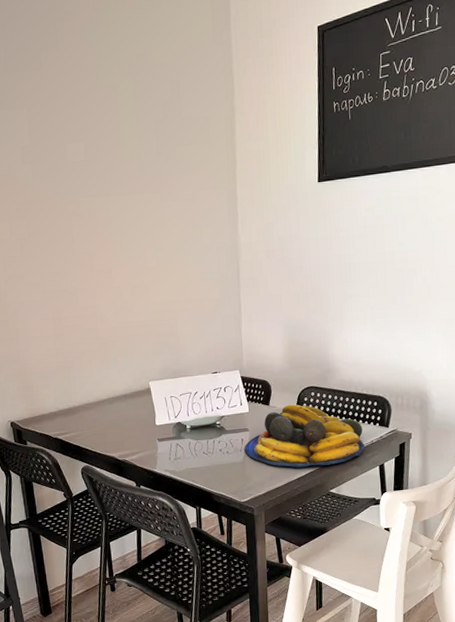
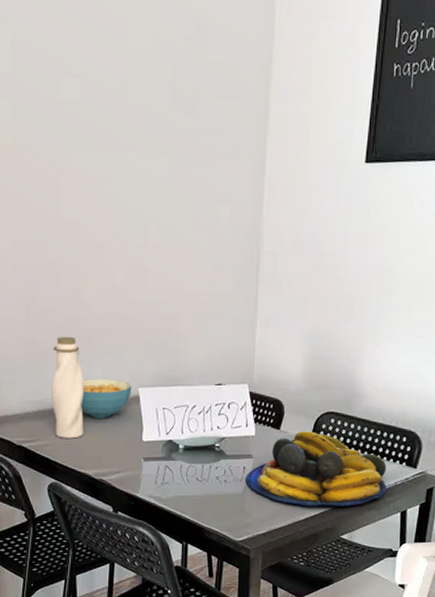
water bottle: none [77,345,107,429] -> present [51,336,84,439]
cereal bowl: none [103,377,144,410] -> present [81,379,132,418]

